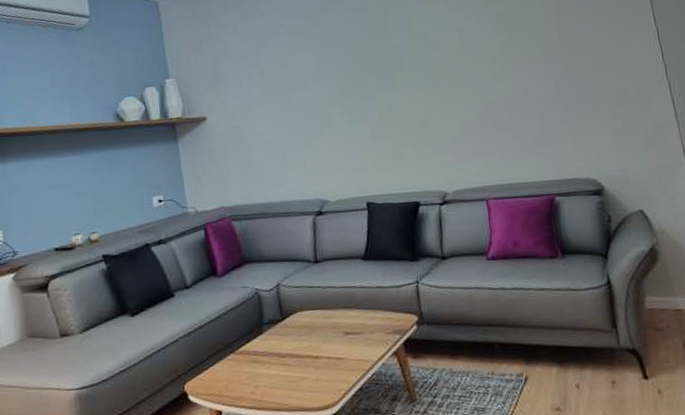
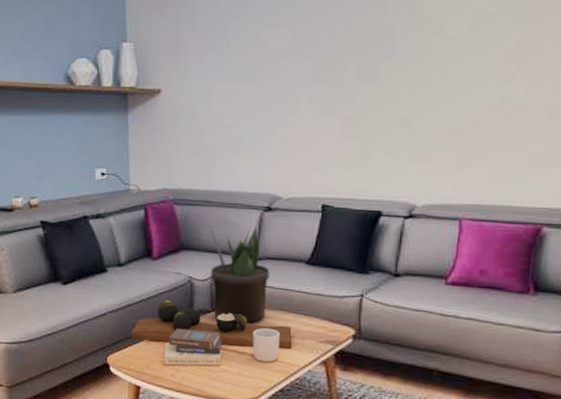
decorative tray: none [206,315,363,363] -> present [131,300,292,349]
books: none [241,339,299,383] -> present [164,328,222,366]
planter: none [268,231,333,327] -> present [209,226,270,324]
mug: none [324,327,352,363] -> present [252,327,280,363]

